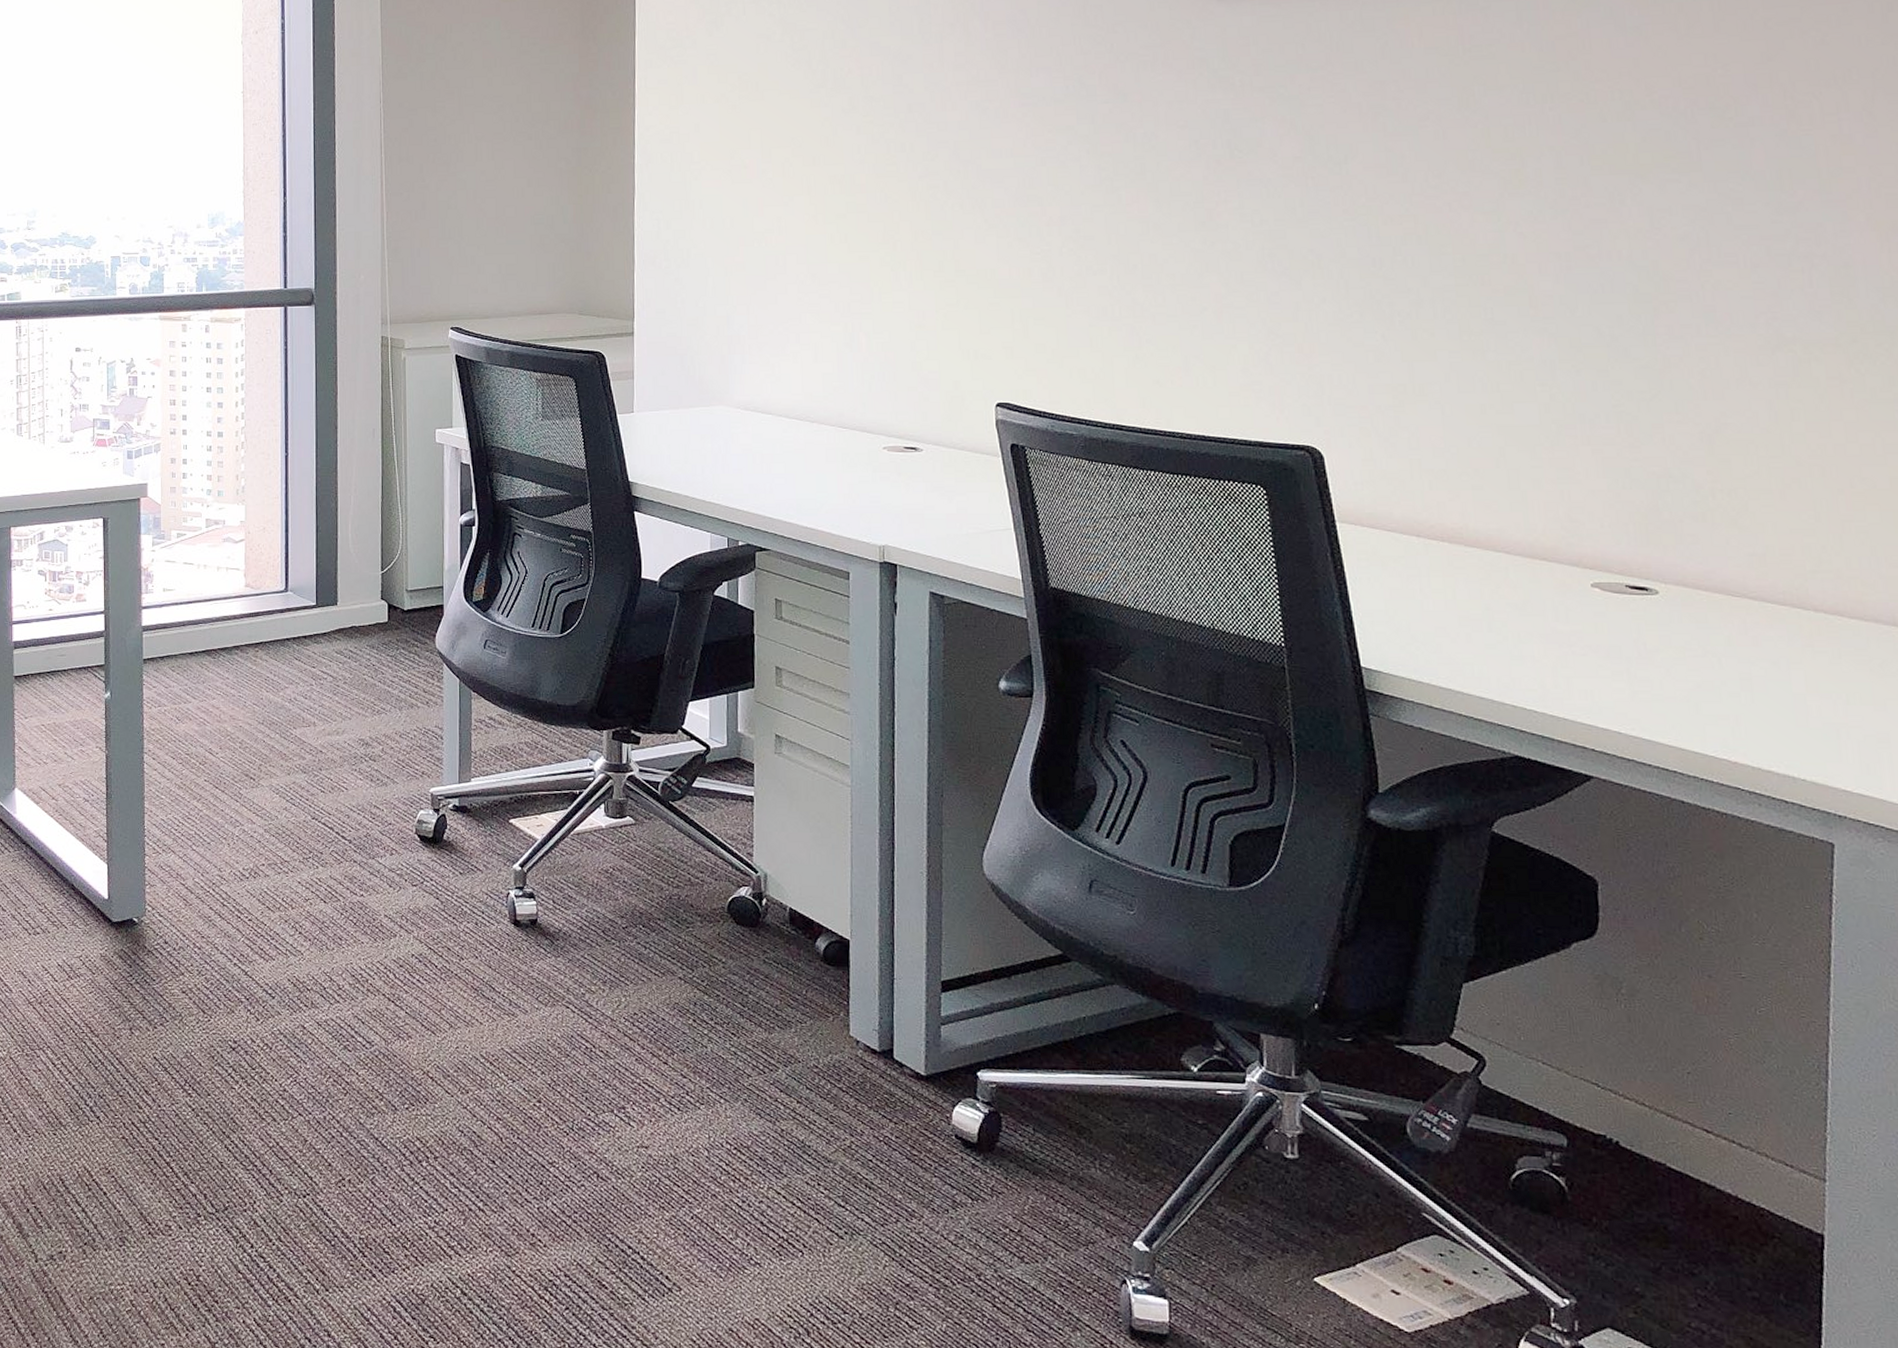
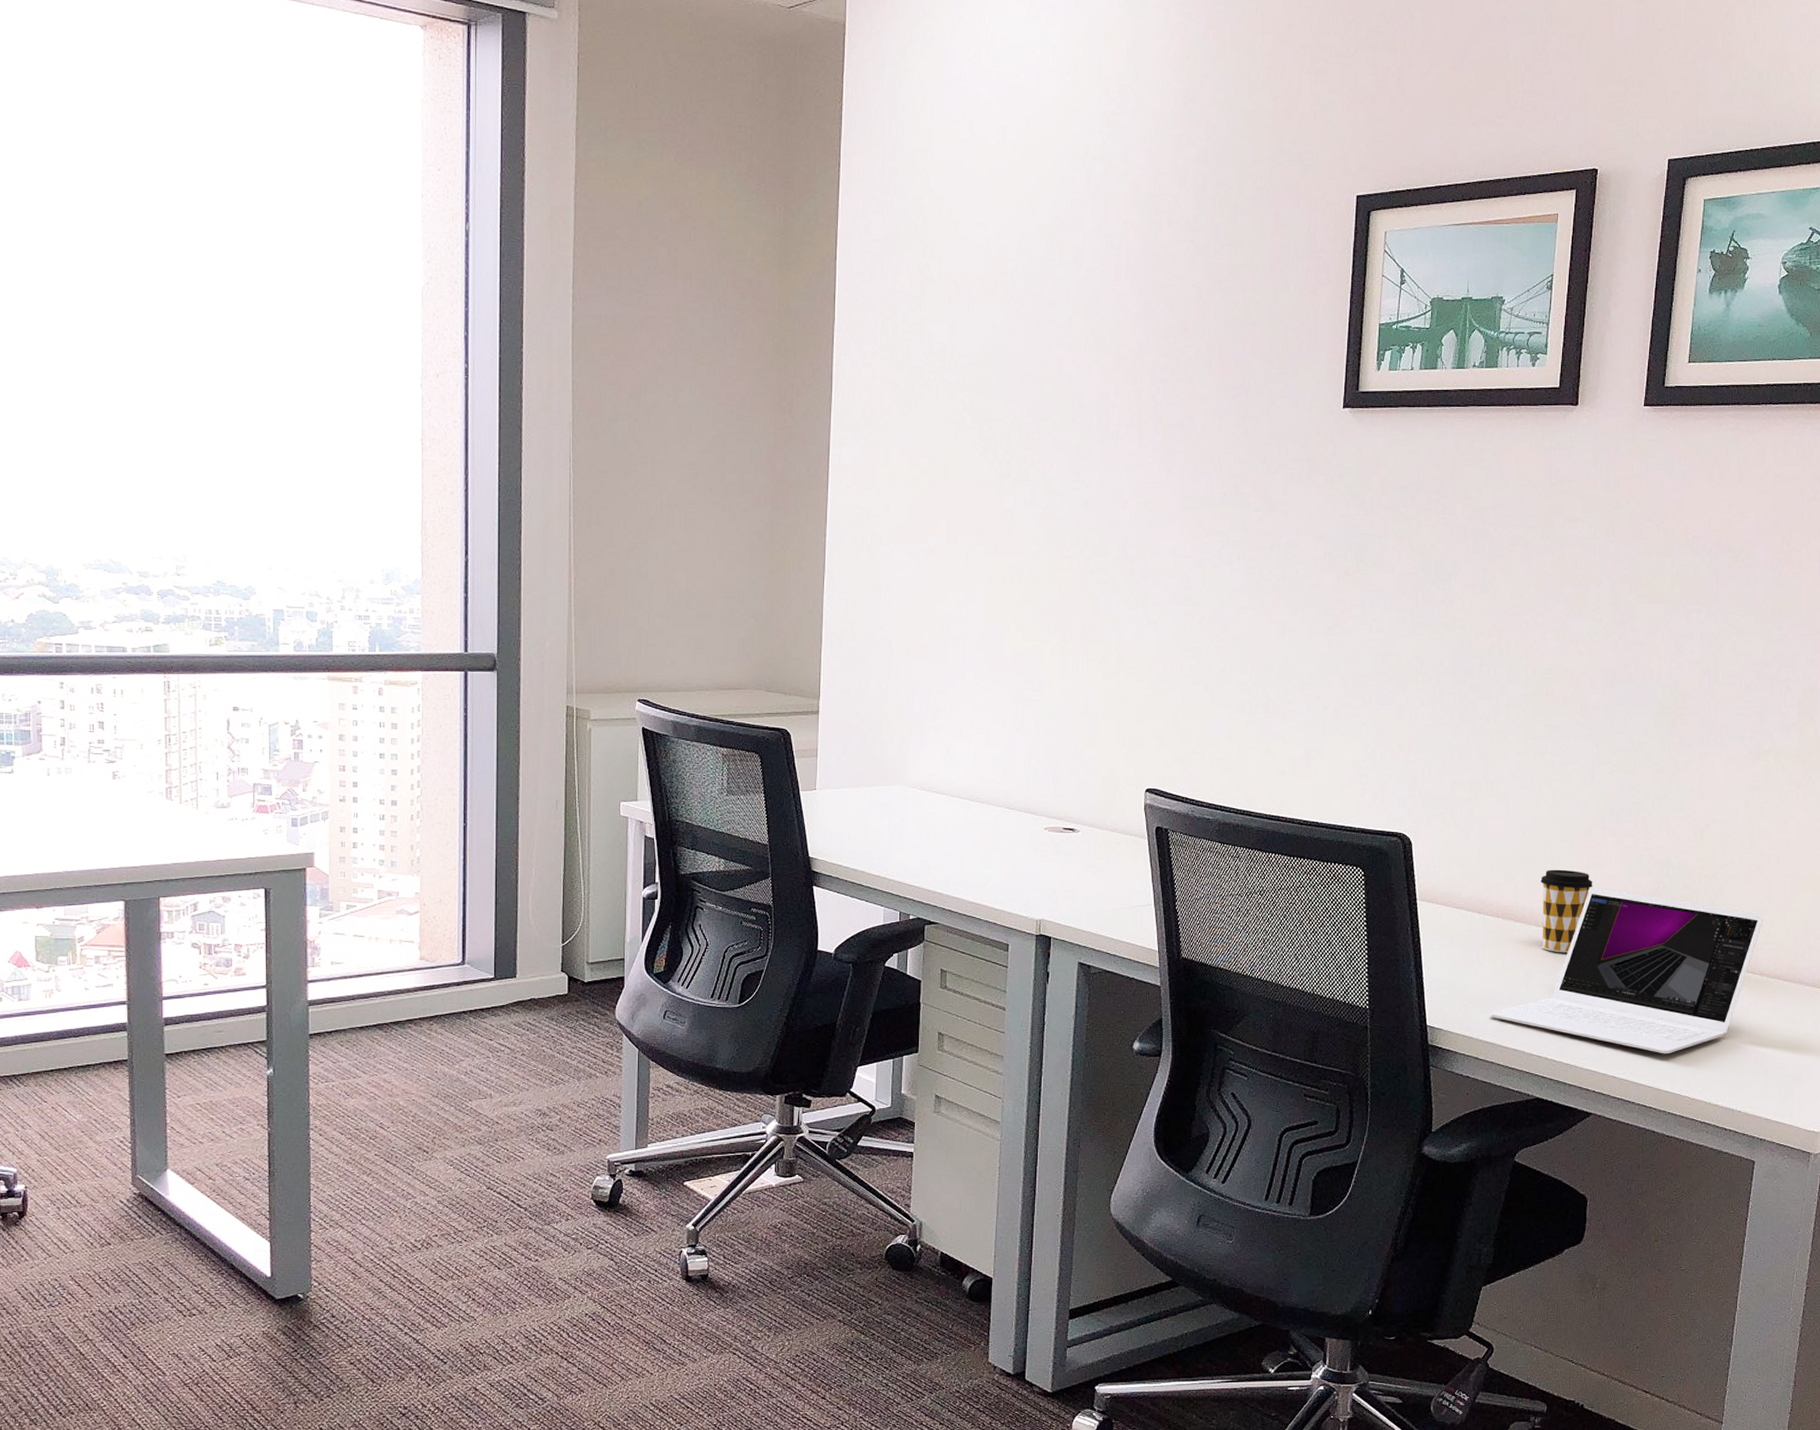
laptop: none [1442,505,1811,707] -> present [1490,887,1763,1054]
coffee cup: none [1495,485,1567,583] -> present [1540,869,1593,953]

